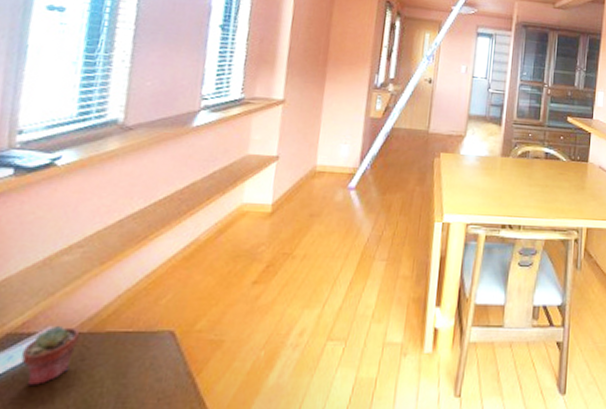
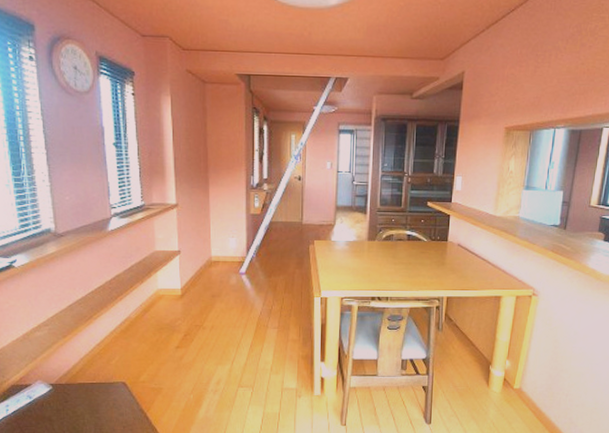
potted succulent: present [21,327,80,387] -> none [24,380,61,419]

